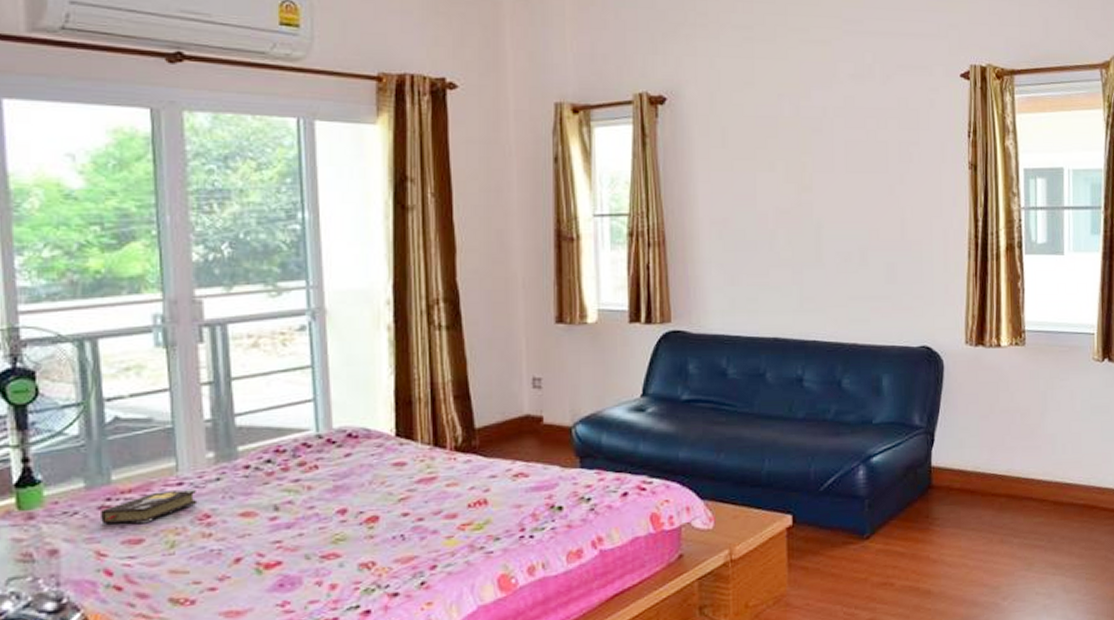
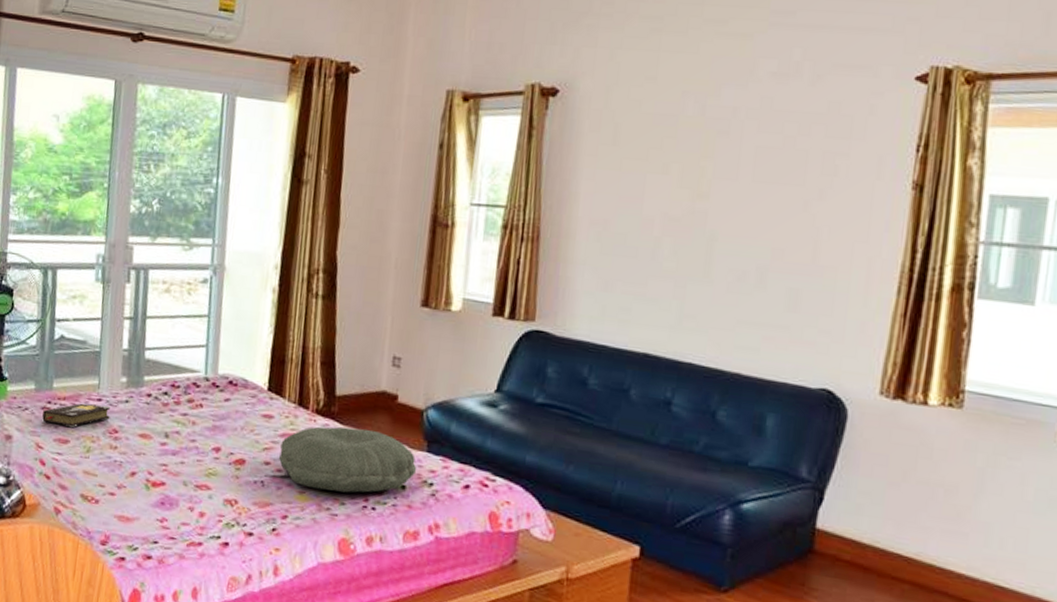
pillow: none [417,457,572,531] -> present [278,426,417,493]

